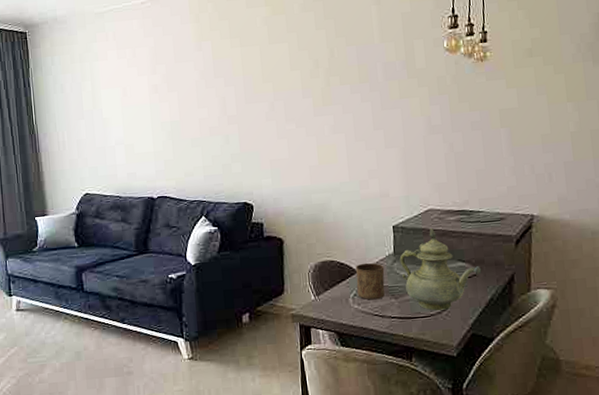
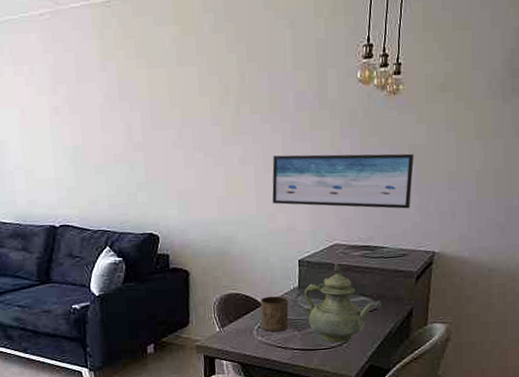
wall art: none [363,117,506,173] -> present [272,153,414,209]

